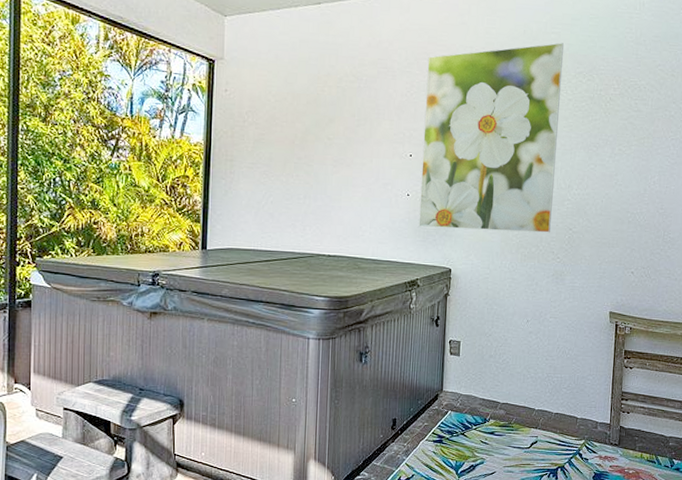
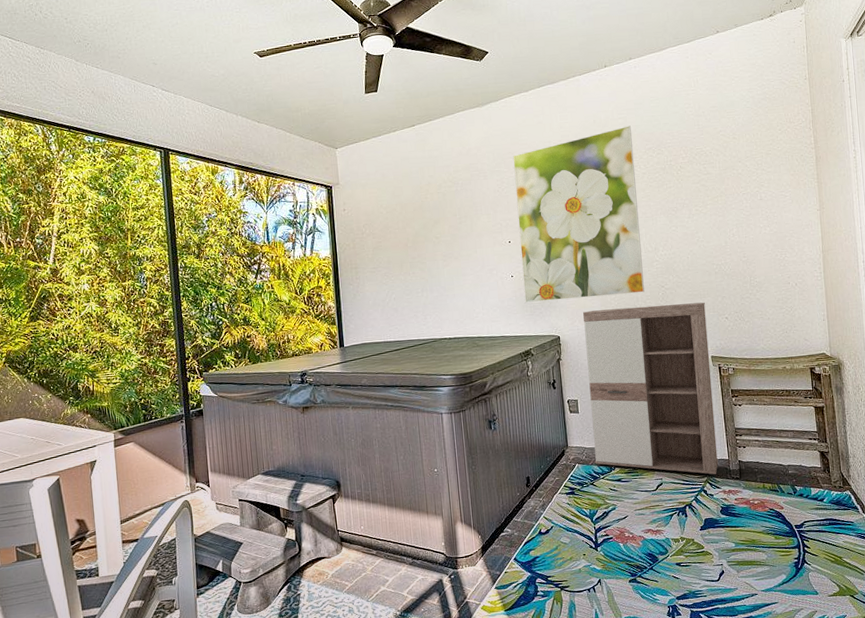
cabinet: none [469,245,612,439] -> present [583,302,719,476]

